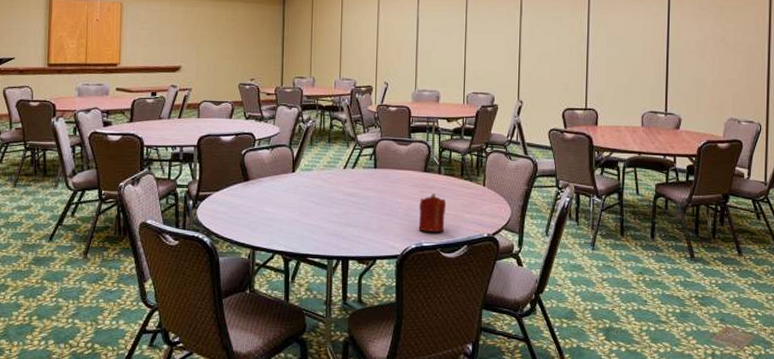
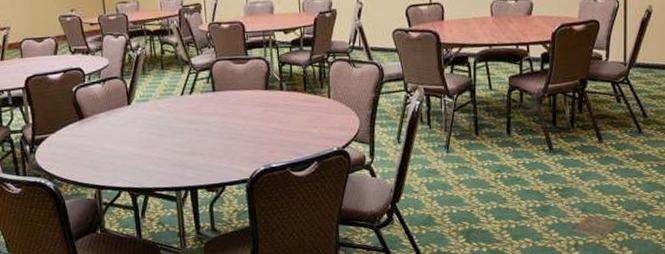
candle: present [418,192,447,232] -> none [263,110,293,152]

